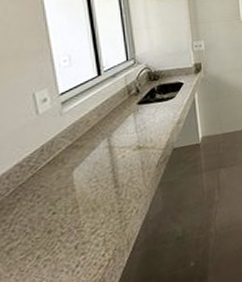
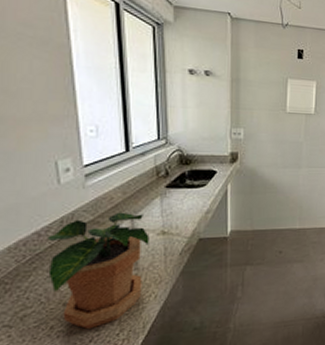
potted plant: none [30,132,127,254] -> present [48,212,149,330]

